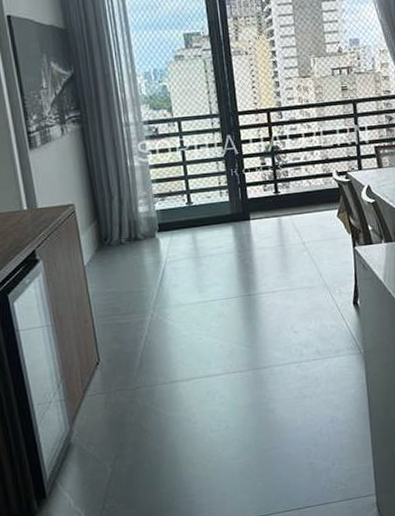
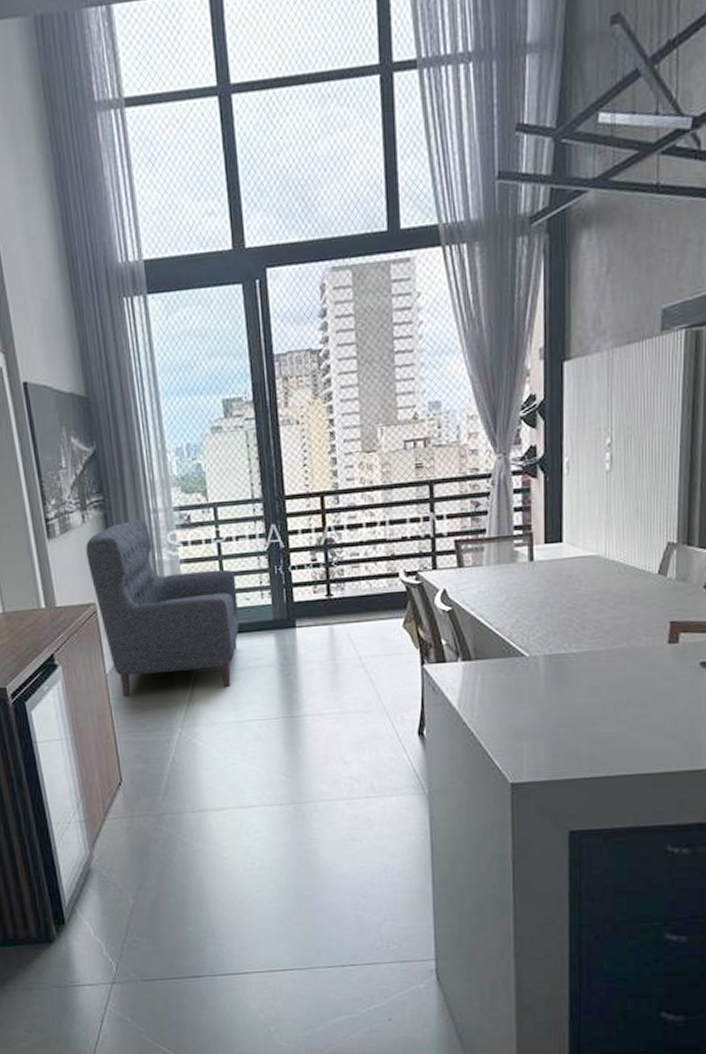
sofa: none [65,132,202,286] -> present [86,520,239,698]

